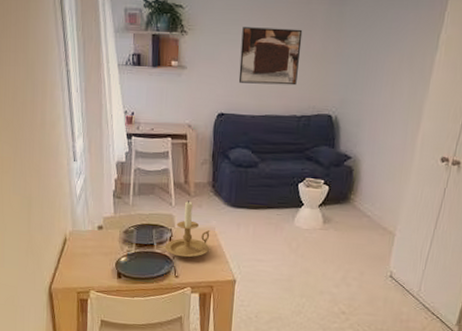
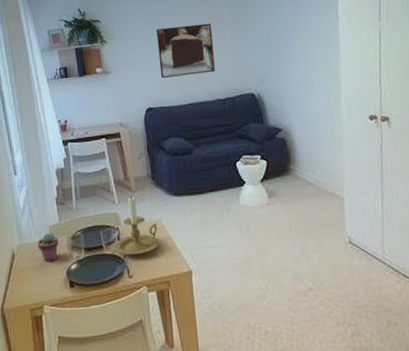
potted succulent: none [90,223,111,252] -> present [37,233,59,262]

